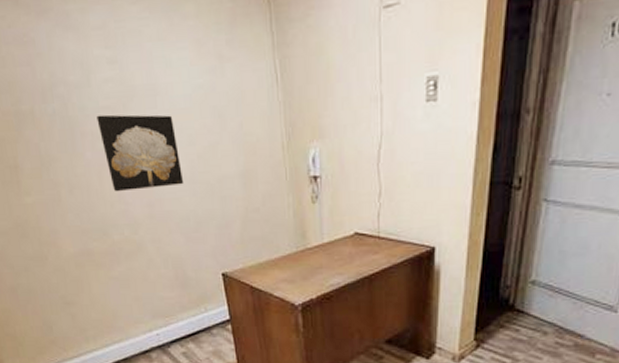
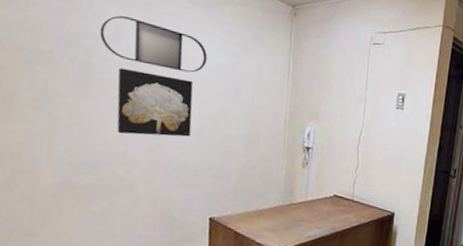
home mirror: none [67,49,181,106] -> present [99,15,208,73]

